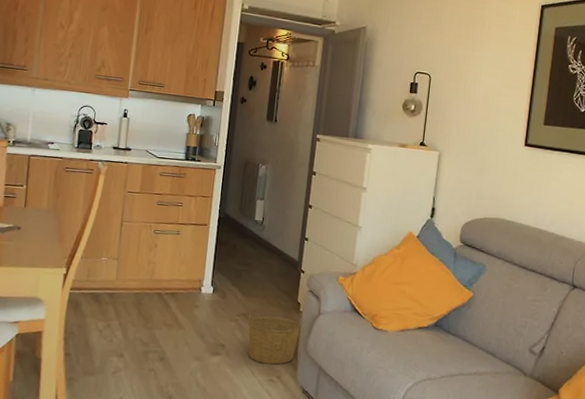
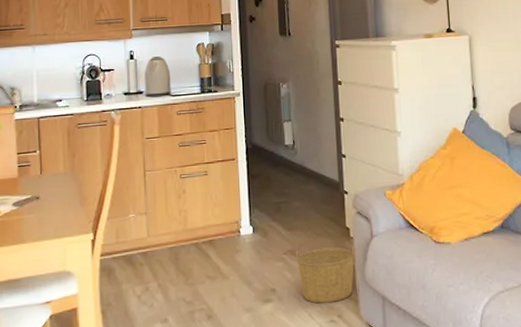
kettle: none [133,118,160,158] -> present [144,56,171,98]

